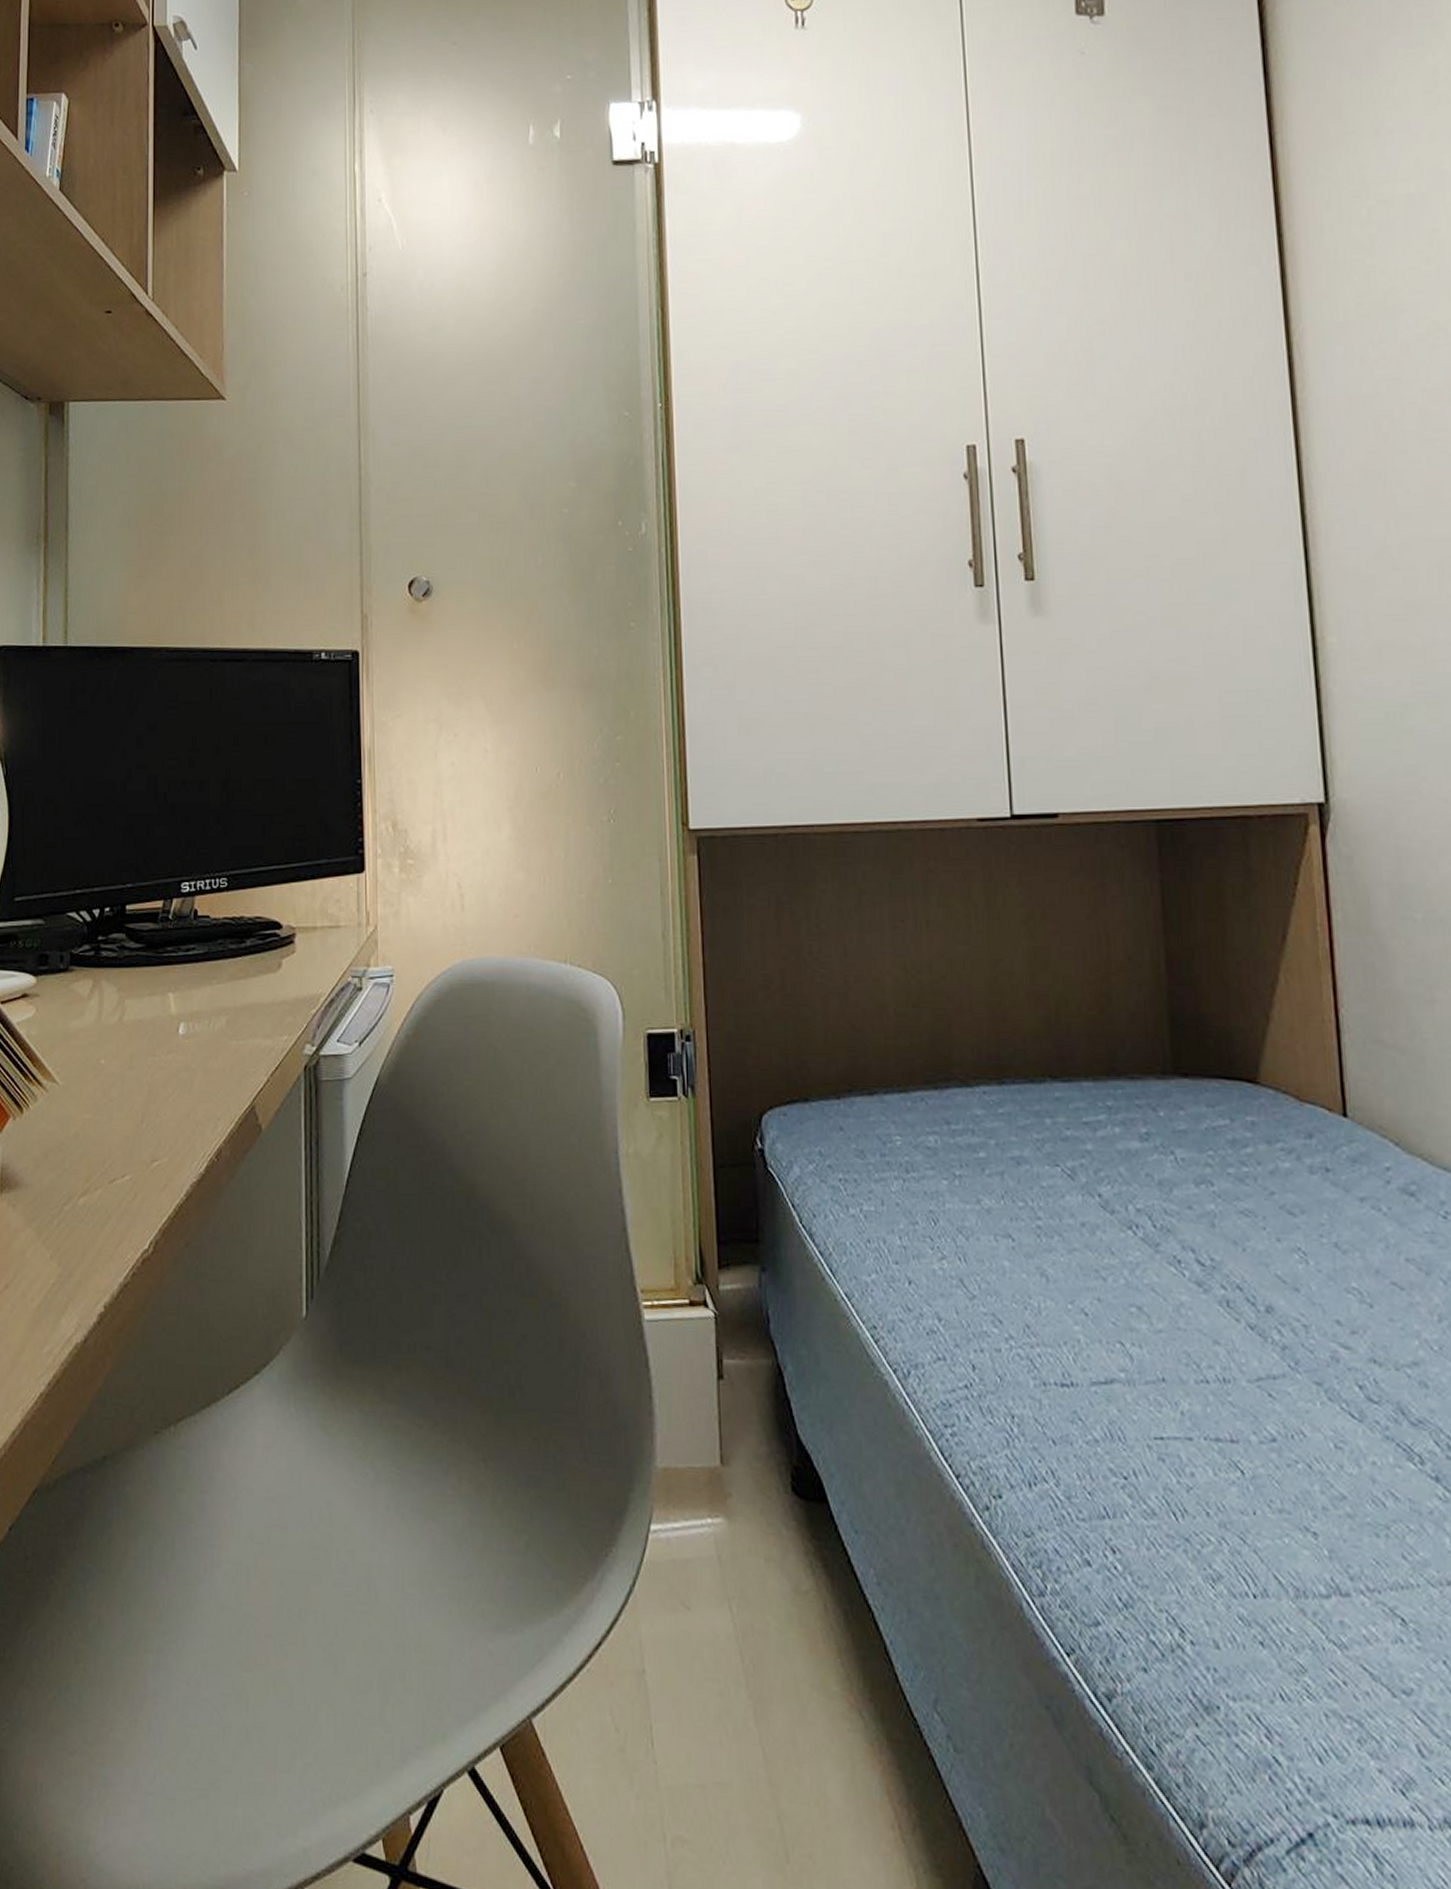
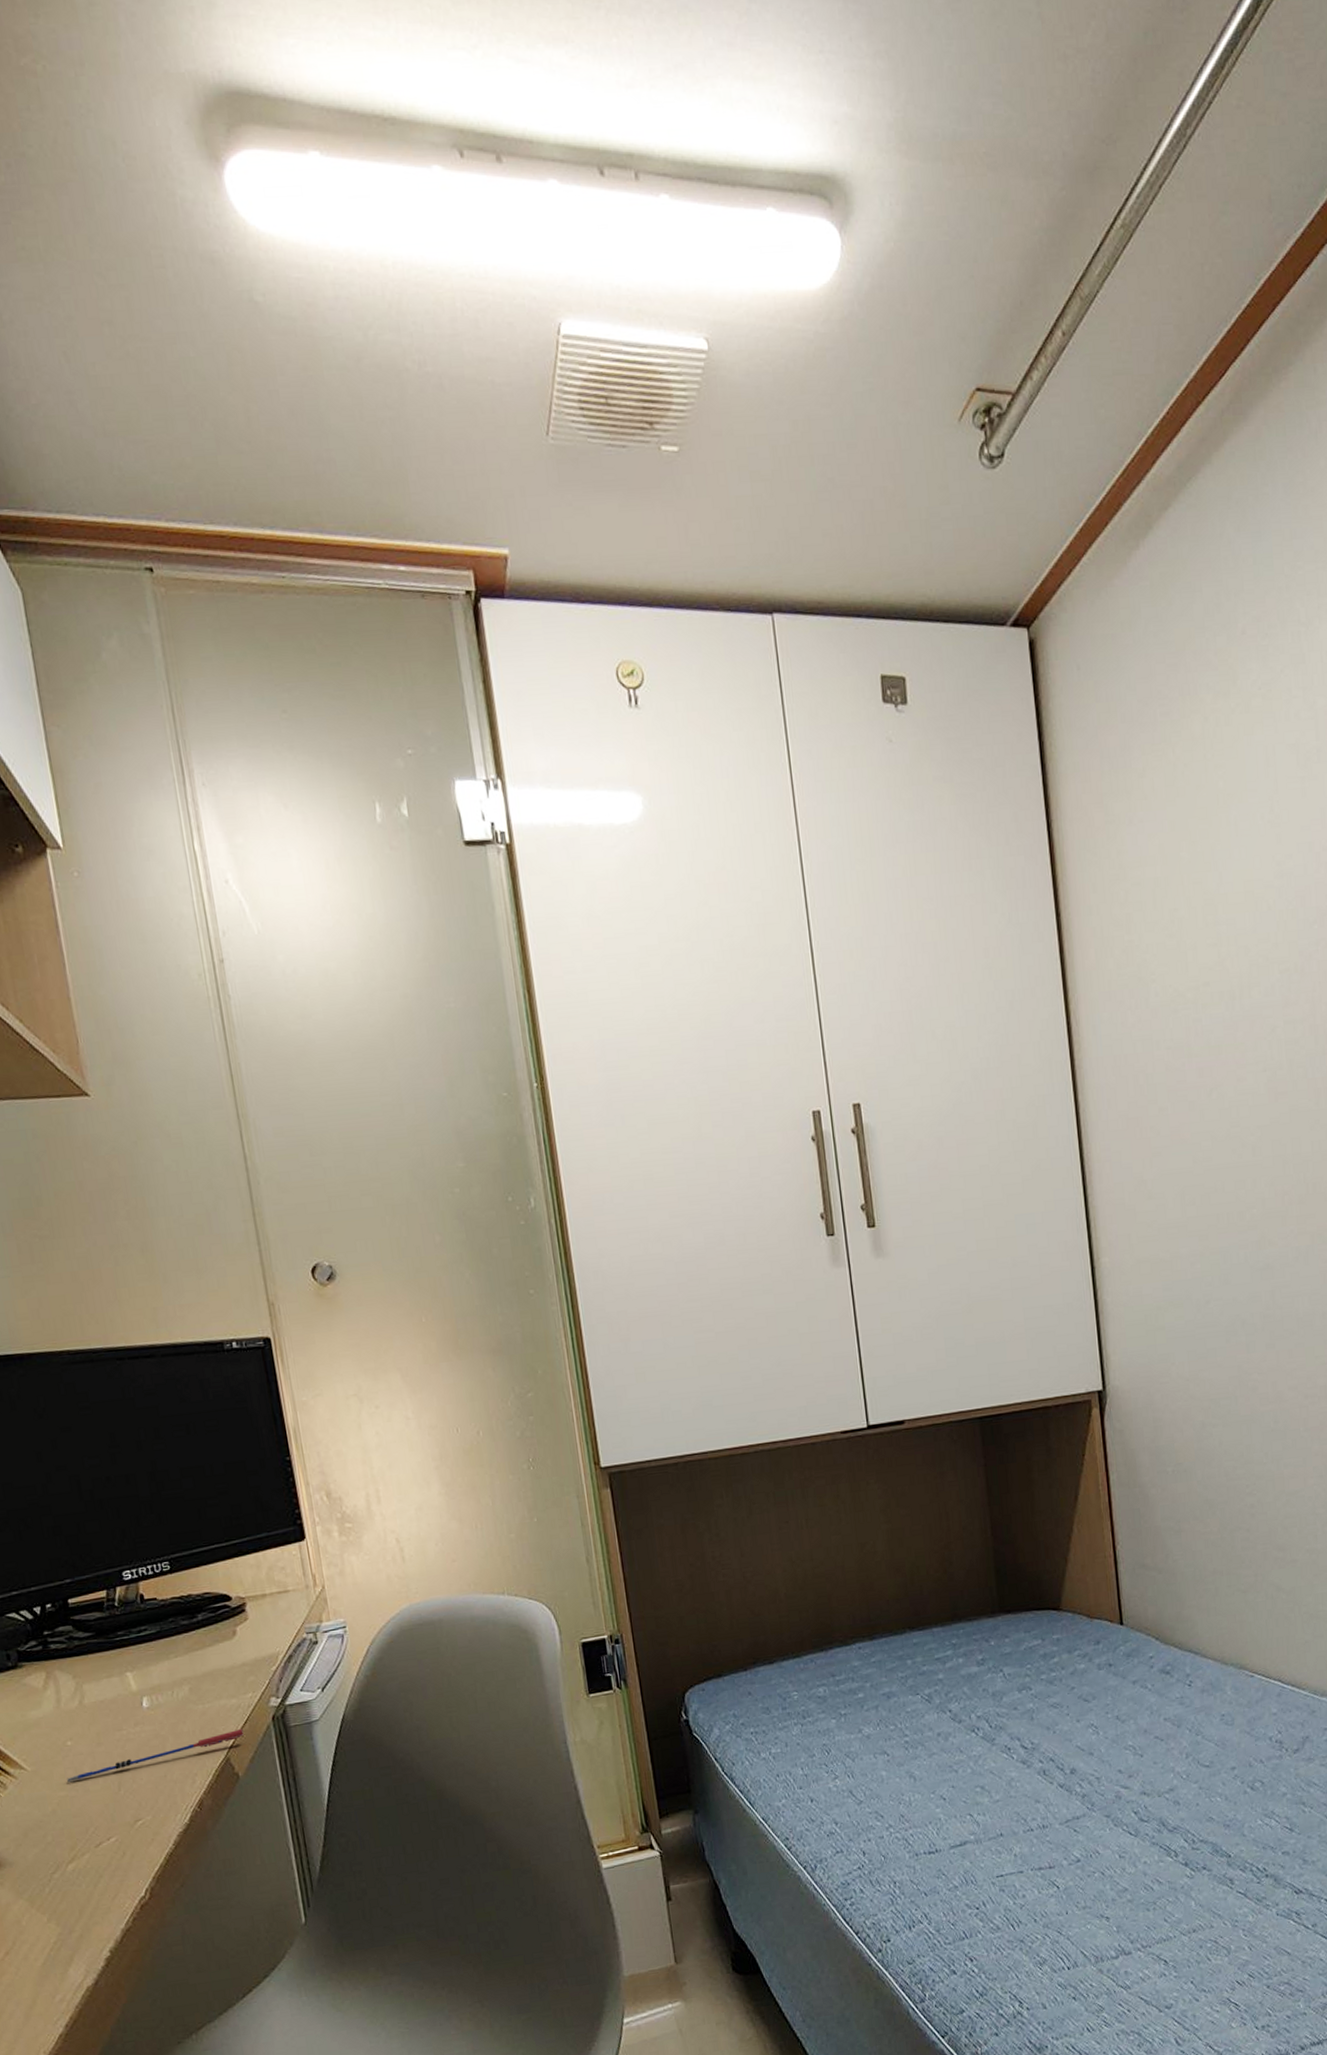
pen: none [94,1075,273,1106] -> present [67,1729,244,1783]

